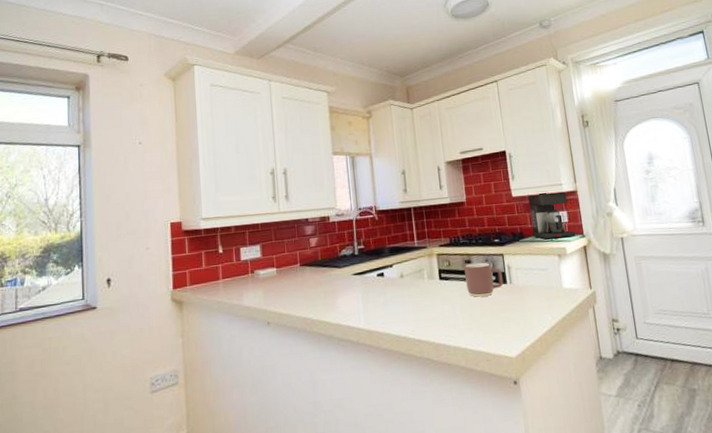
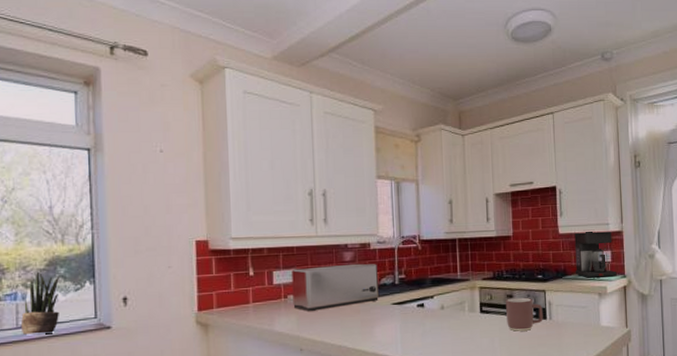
potted plant: none [19,258,53,318] -> present [20,271,60,335]
toaster: none [257,236,340,286] -> present [292,263,379,312]

